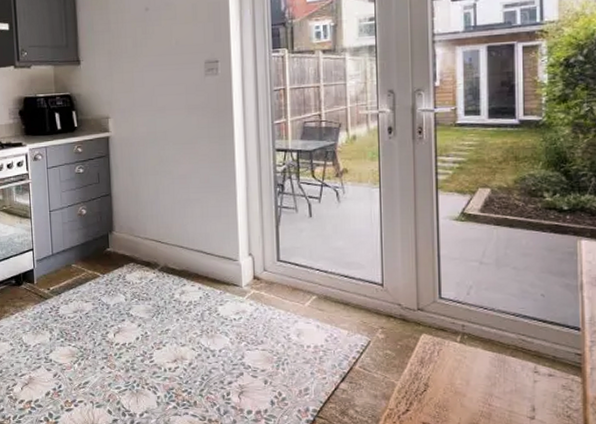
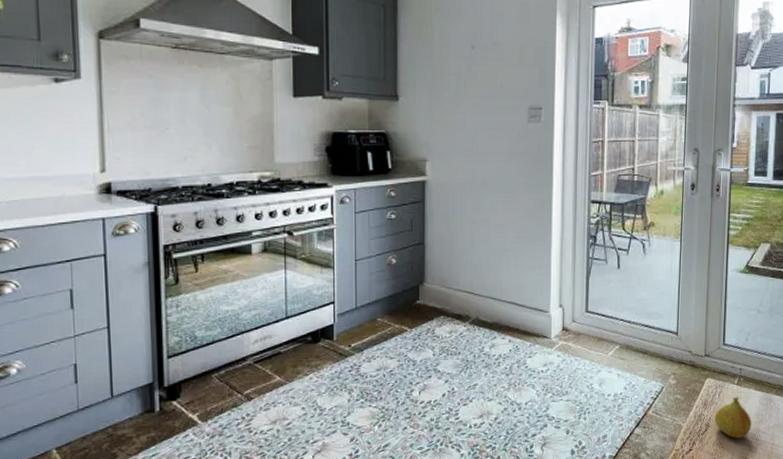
fruit: none [434,355,482,401] -> present [714,396,752,438]

